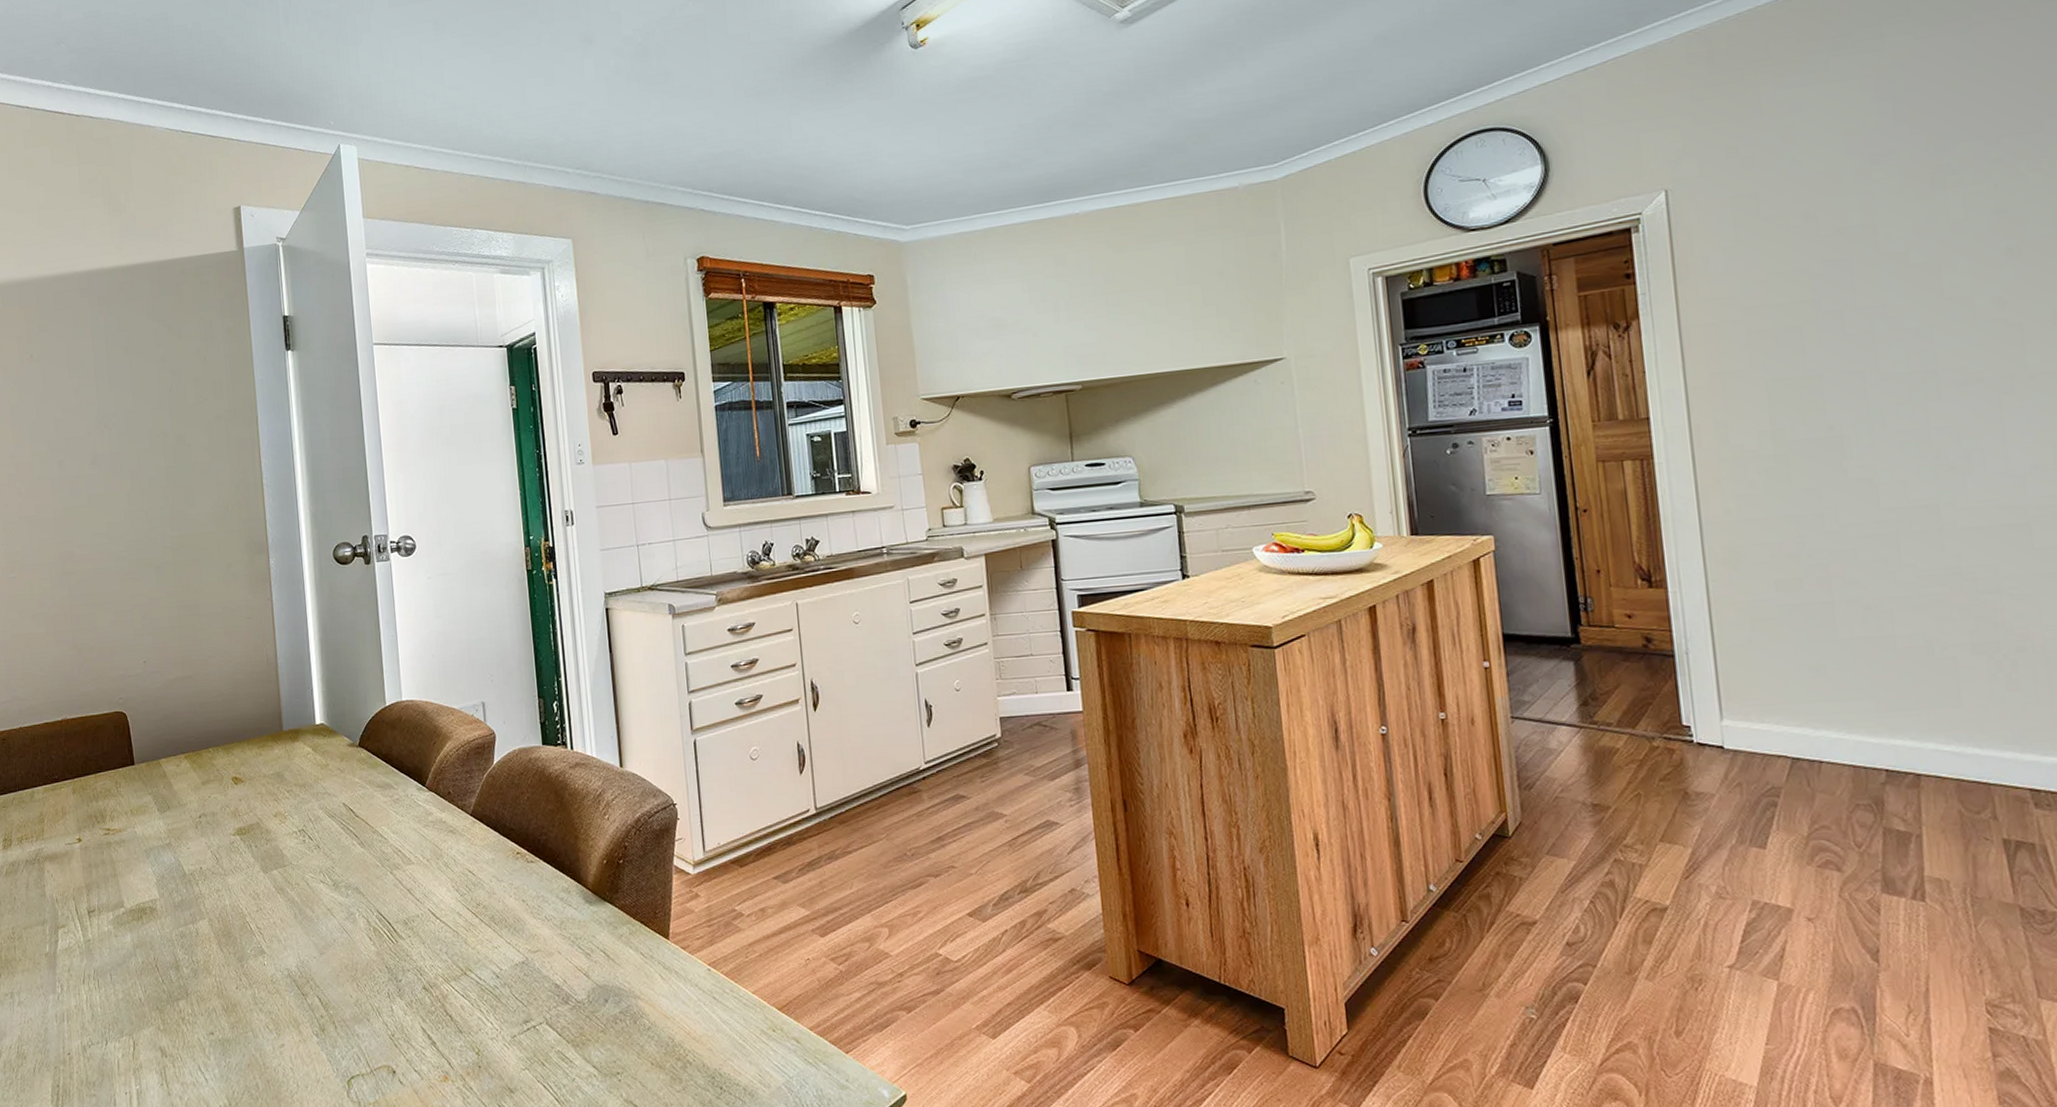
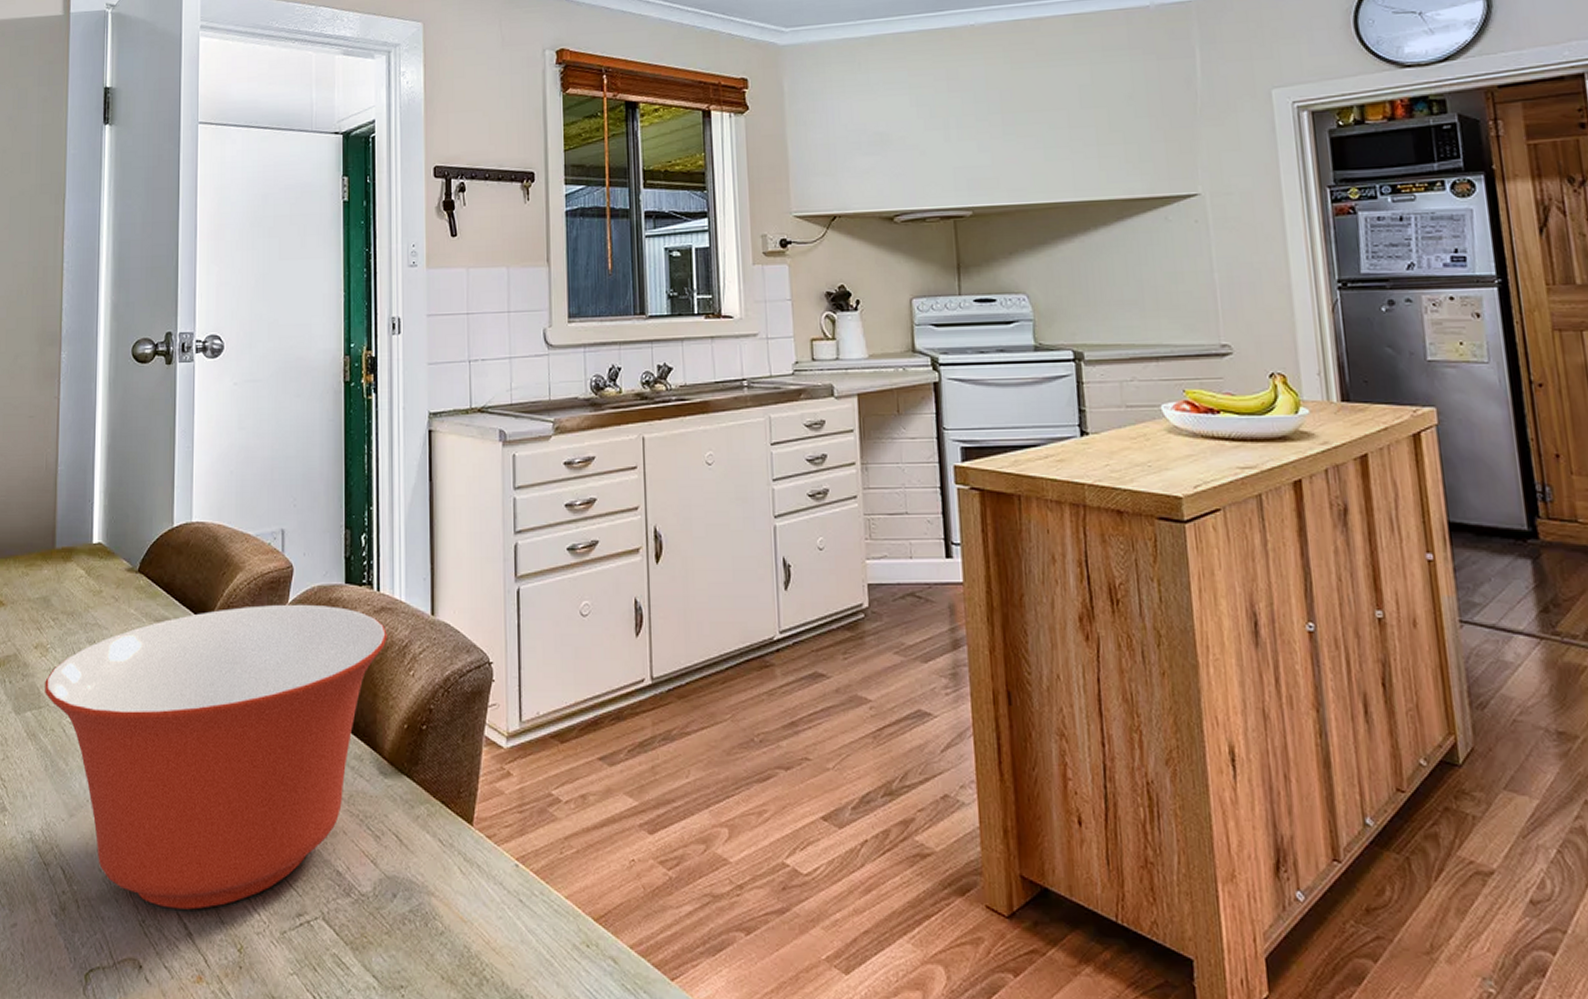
mixing bowl: none [286,764,583,1024] -> present [45,604,387,910]

